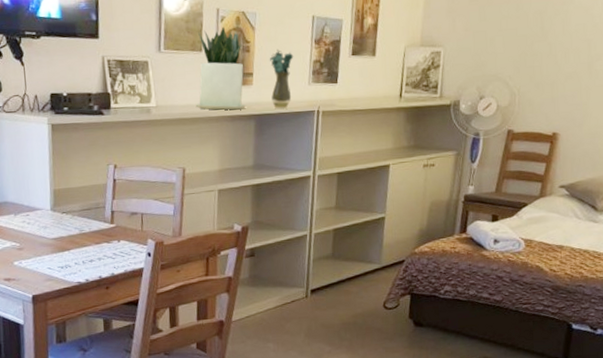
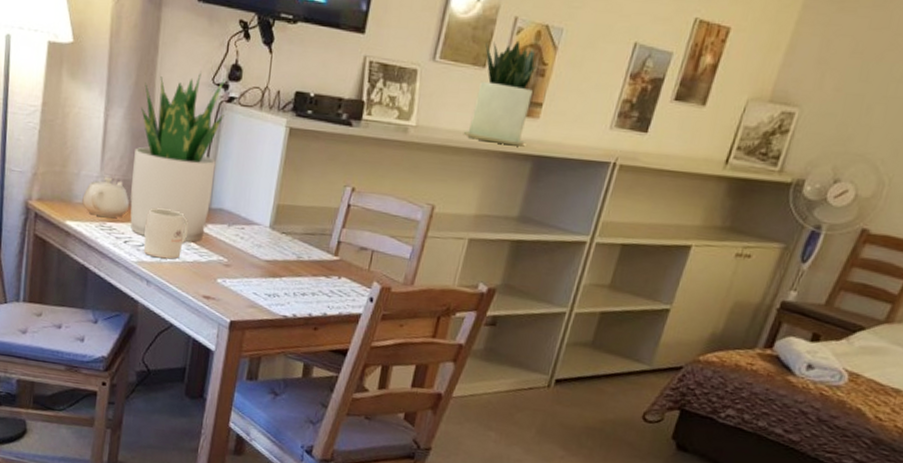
vase: present [269,48,294,109] -> none [558,77,599,154]

